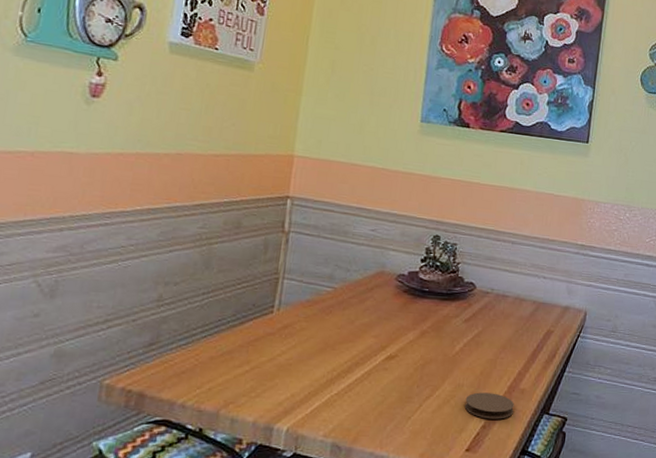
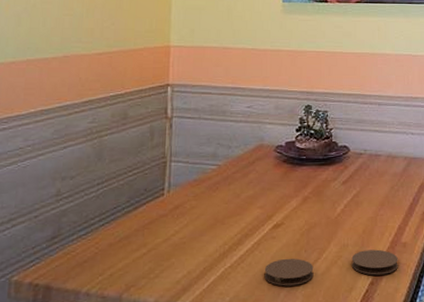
coaster: none [371,391,425,421] -> present [264,258,314,286]

